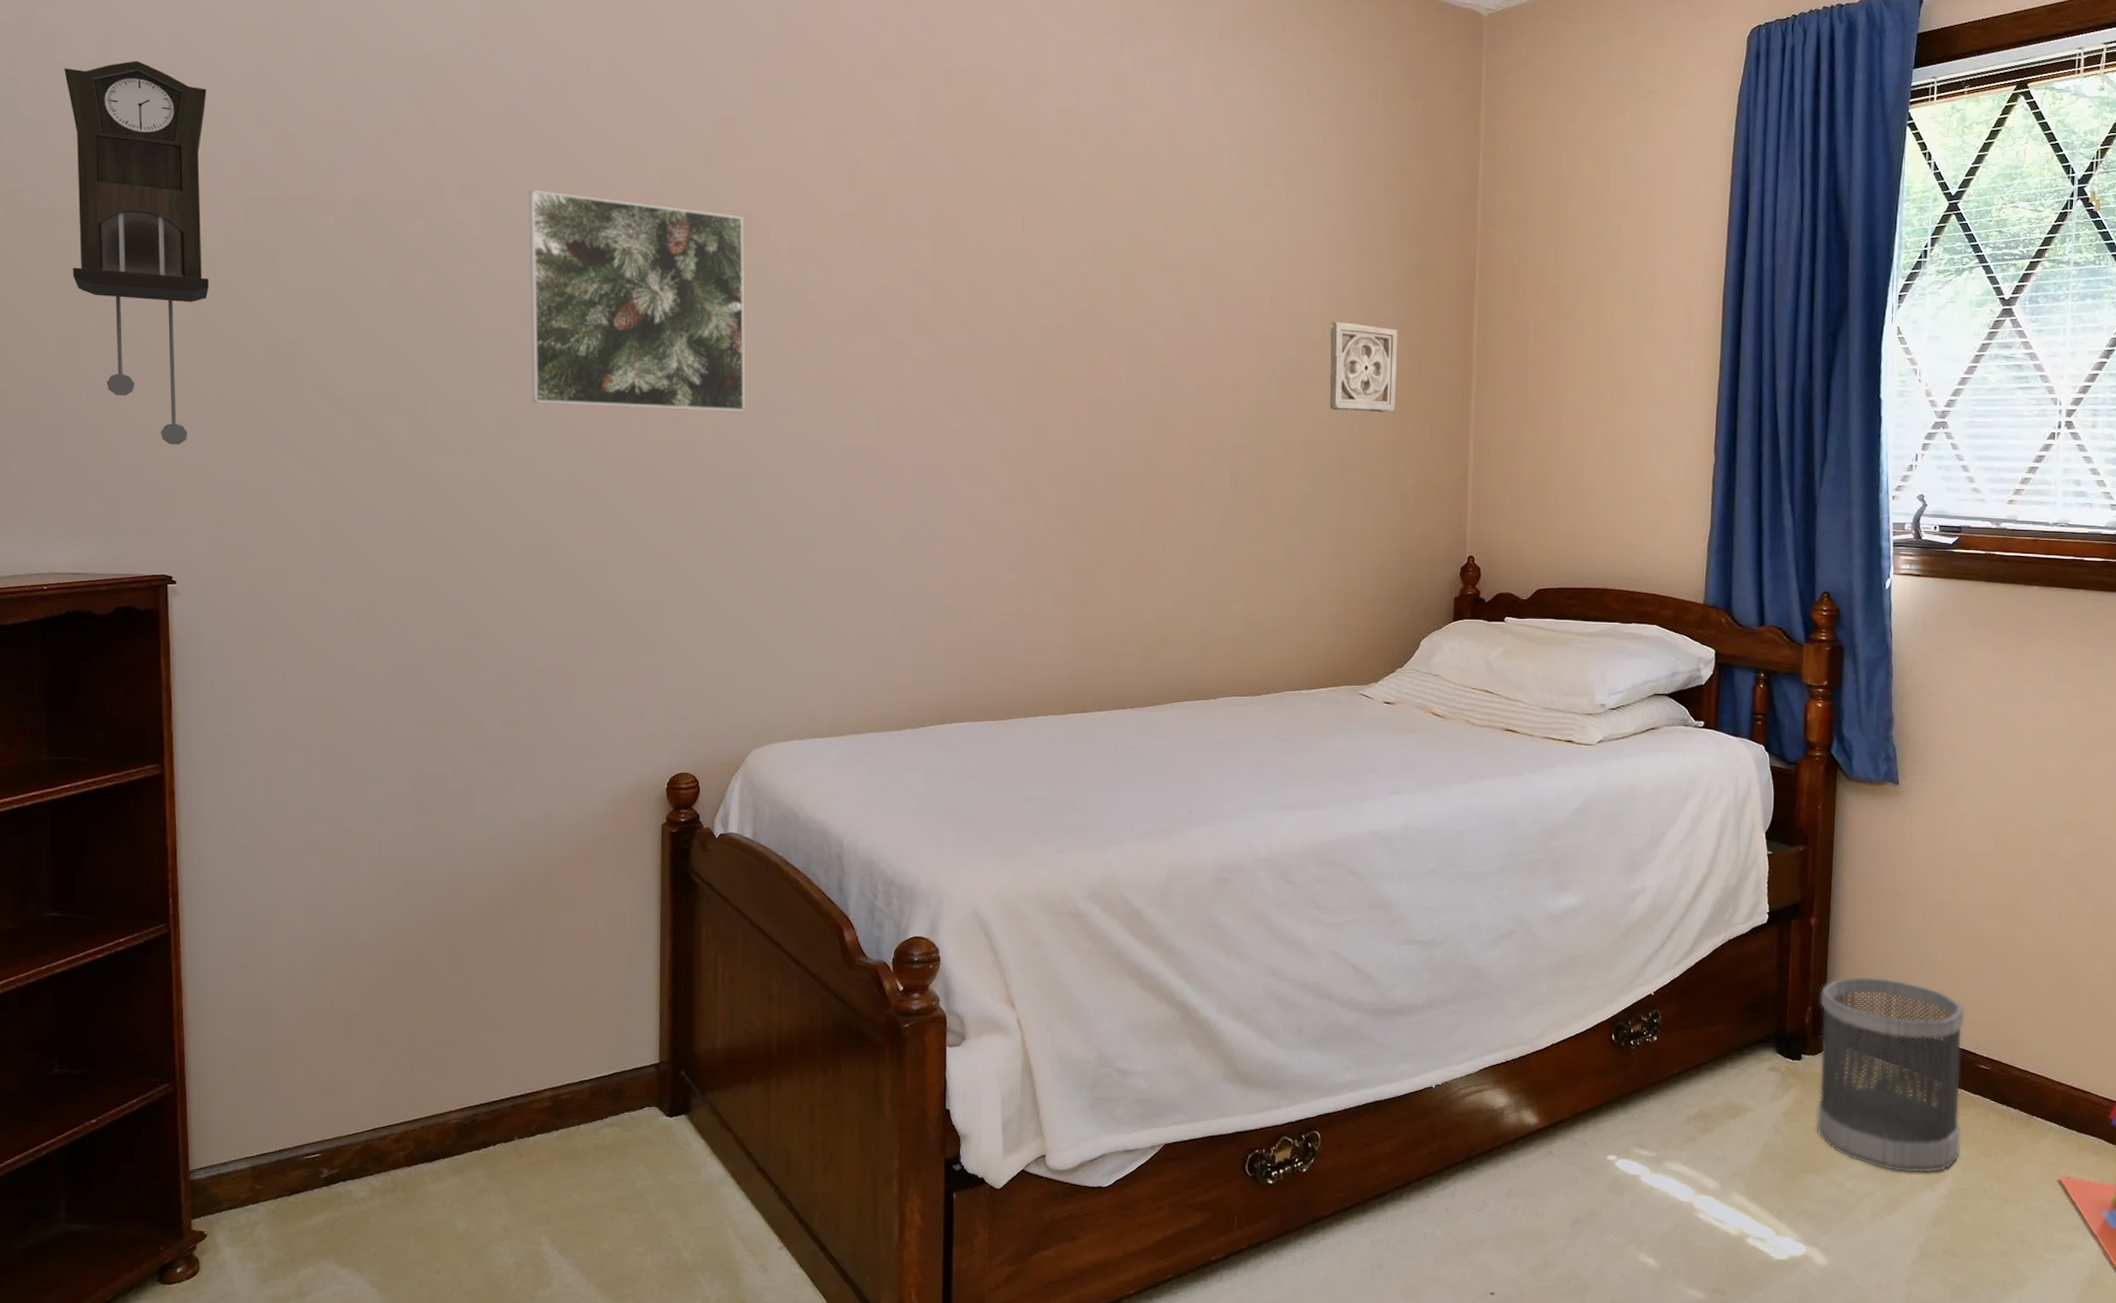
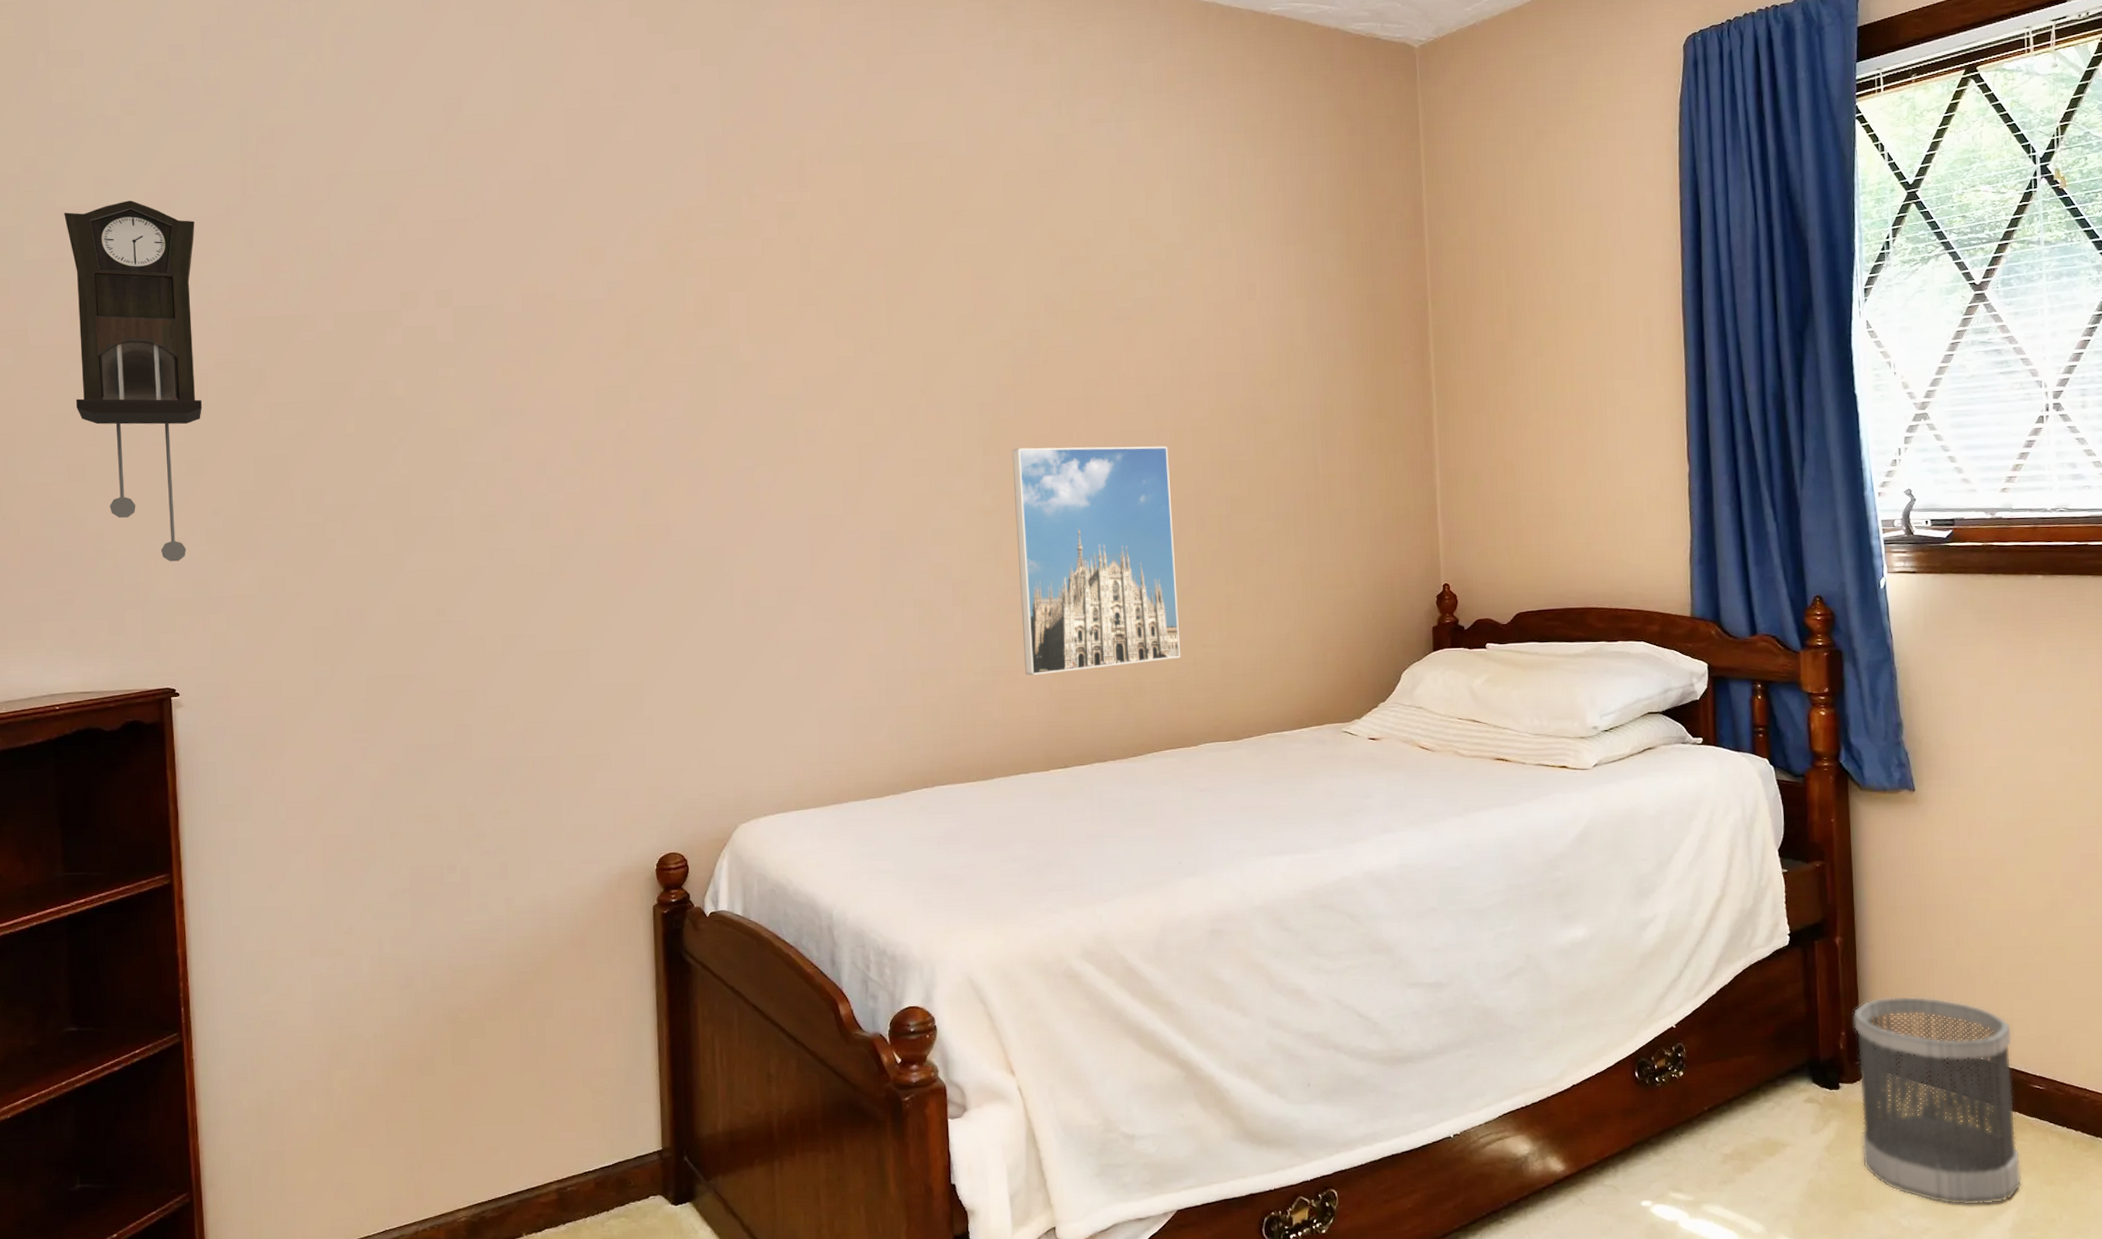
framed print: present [528,189,746,413] -> none [497,291,715,497]
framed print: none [1050,391,1208,620] -> present [1011,446,1181,676]
wall ornament: present [1329,321,1398,414] -> none [1285,358,1357,447]

